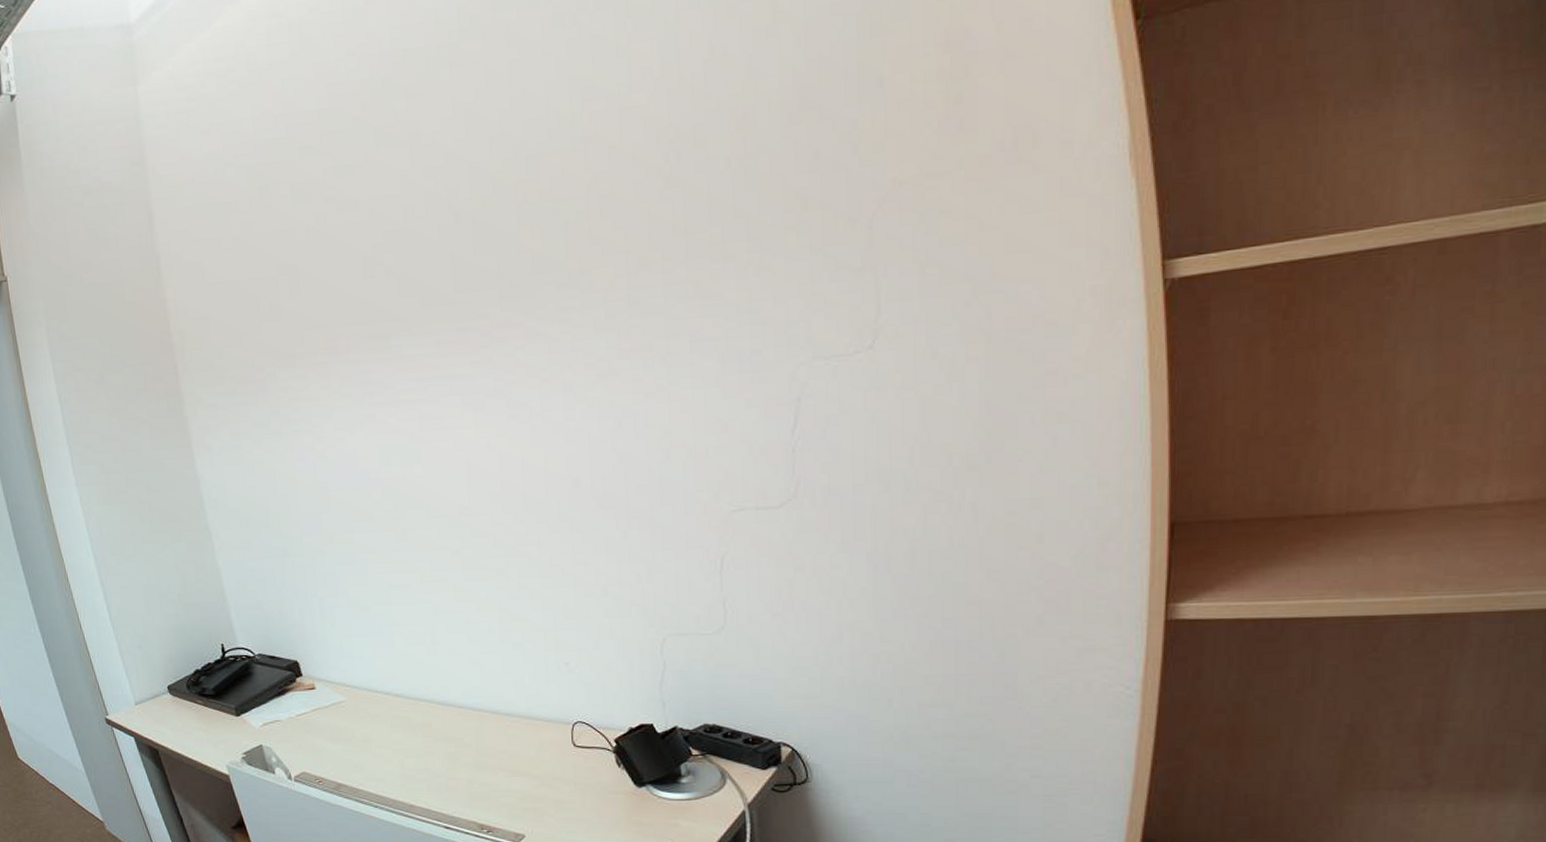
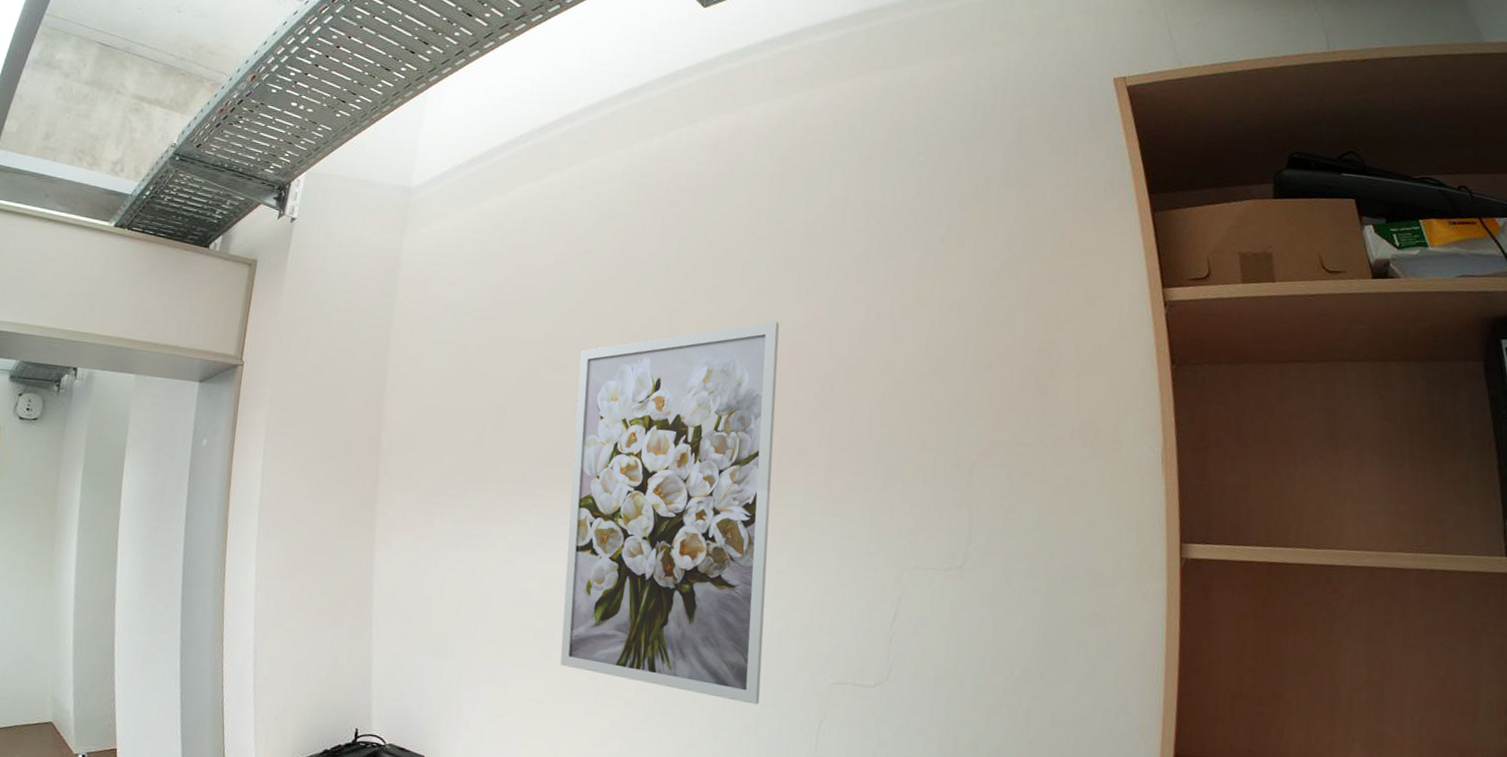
wall art: none [367,86,648,550] -> present [560,321,780,705]

